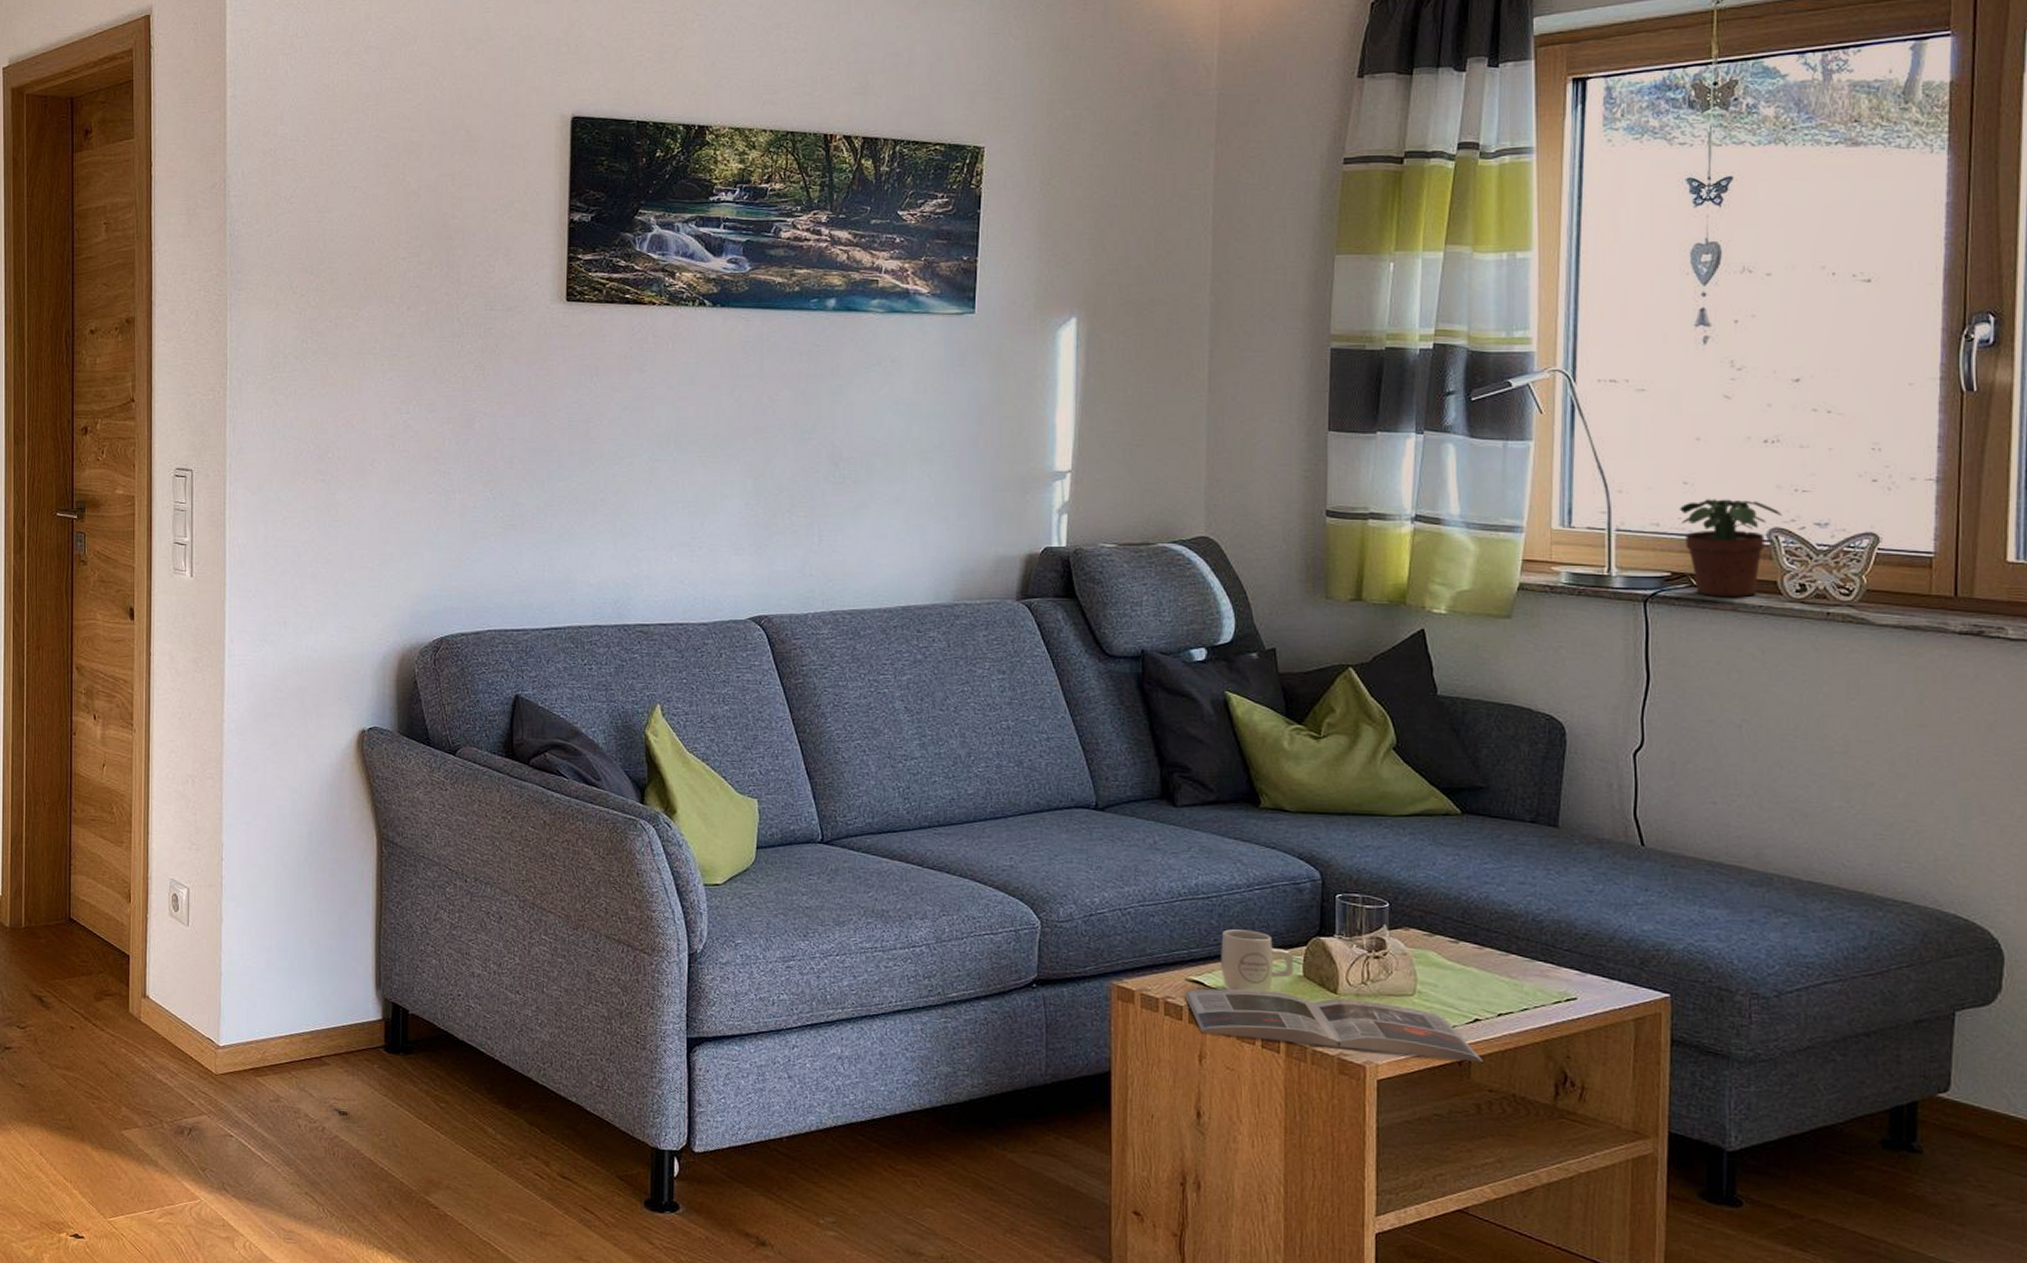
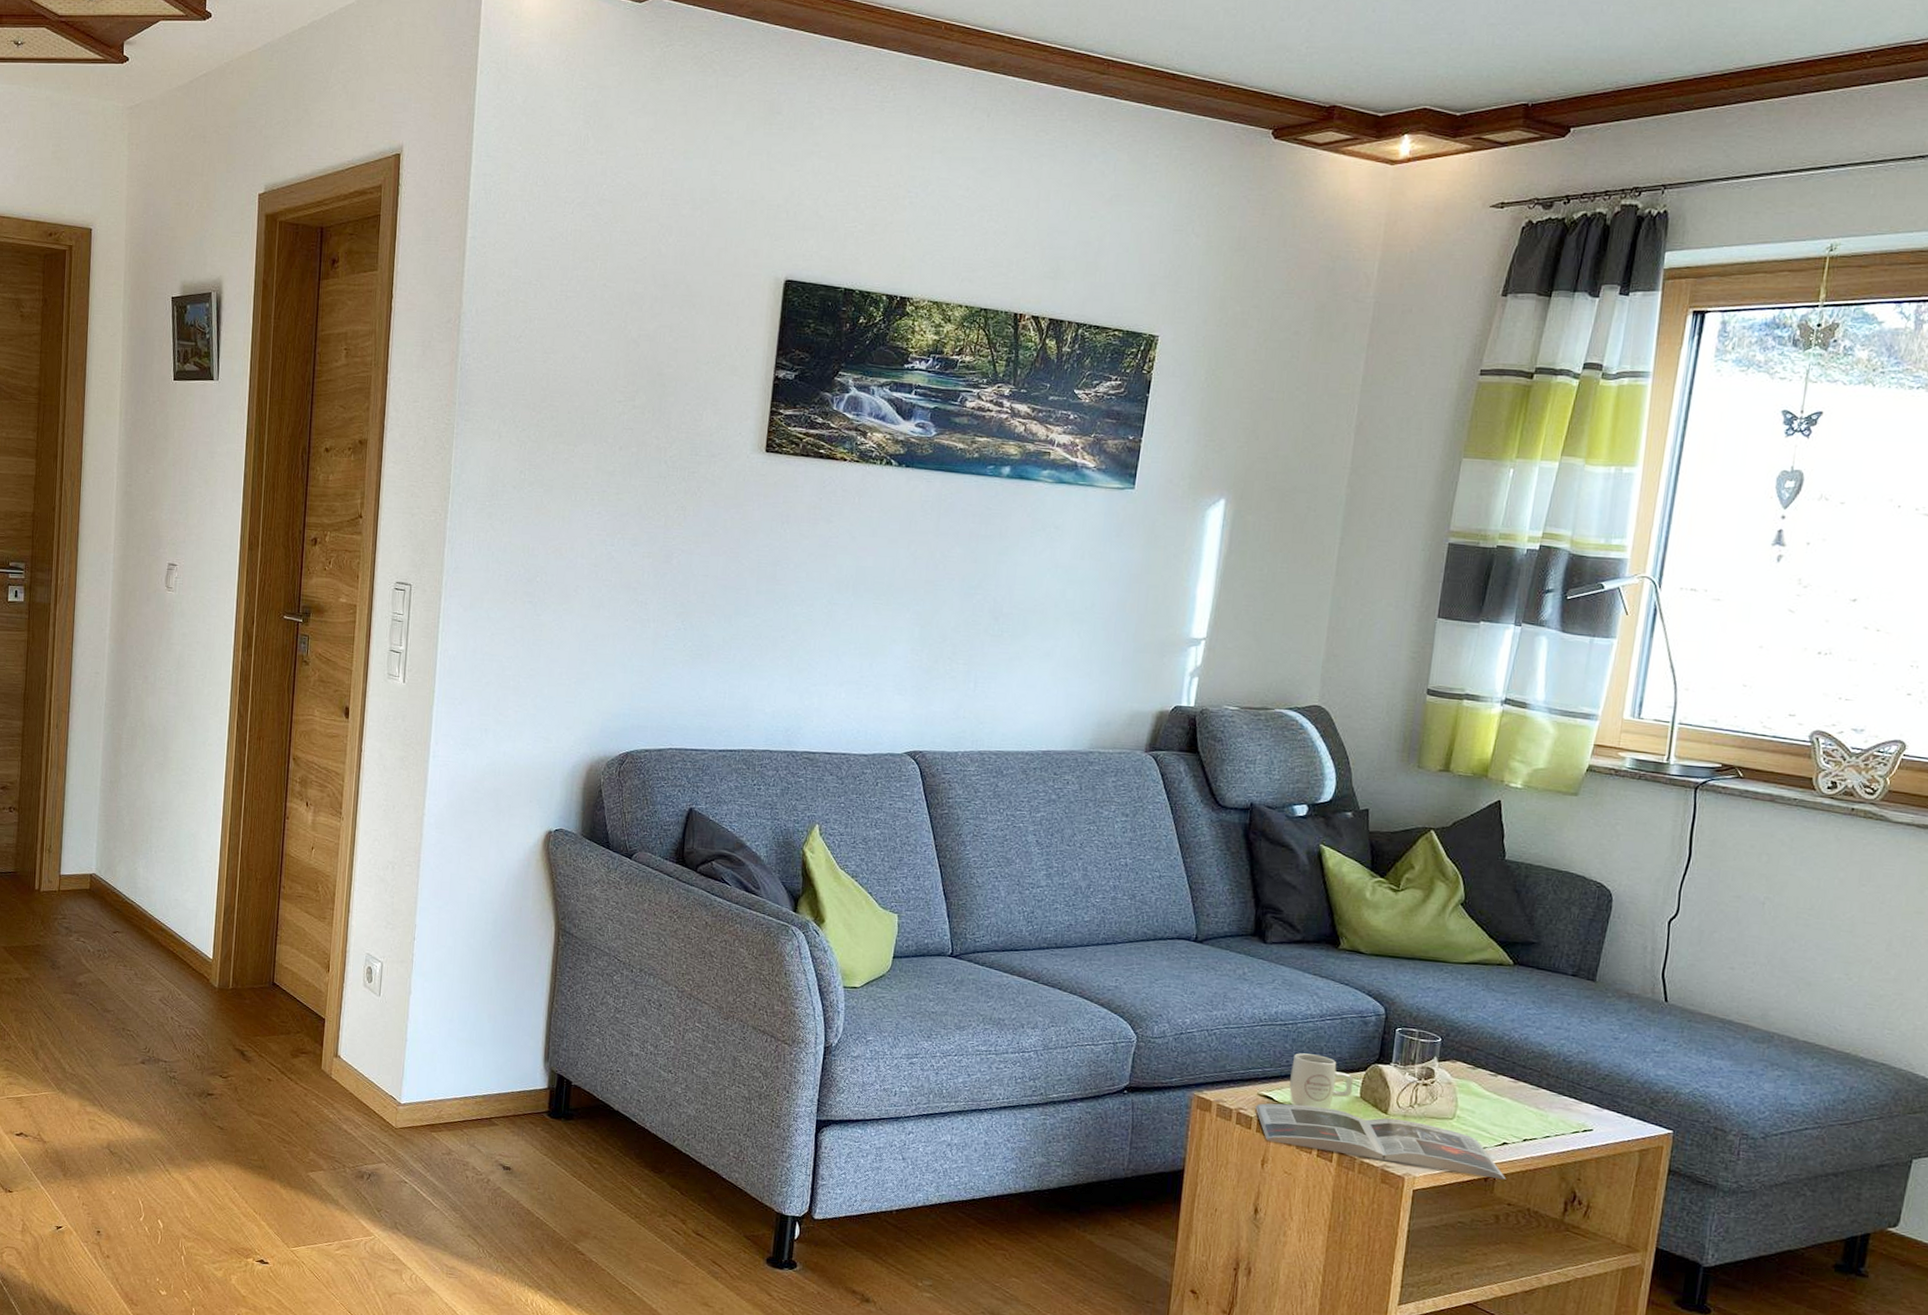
potted plant: present [1680,499,1783,598] -> none [1736,701,1825,790]

